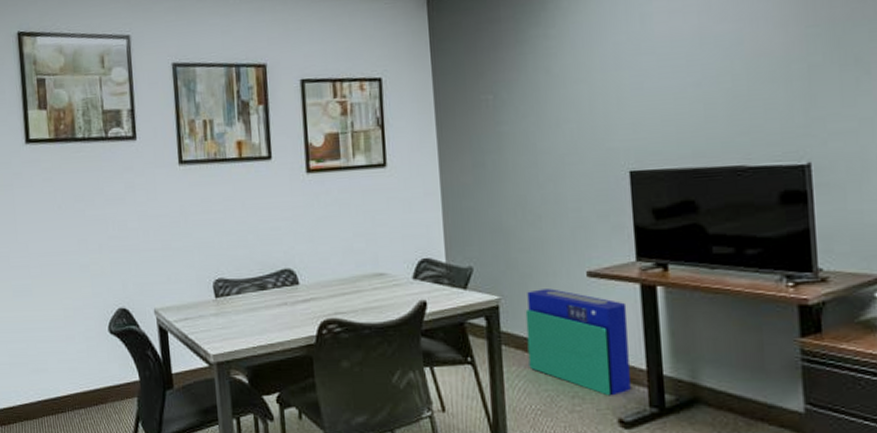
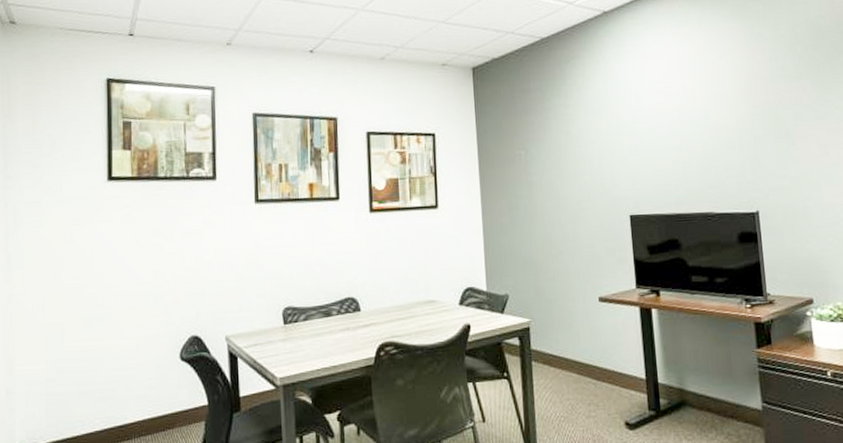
air purifier: present [525,289,631,396] -> none [551,312,634,402]

